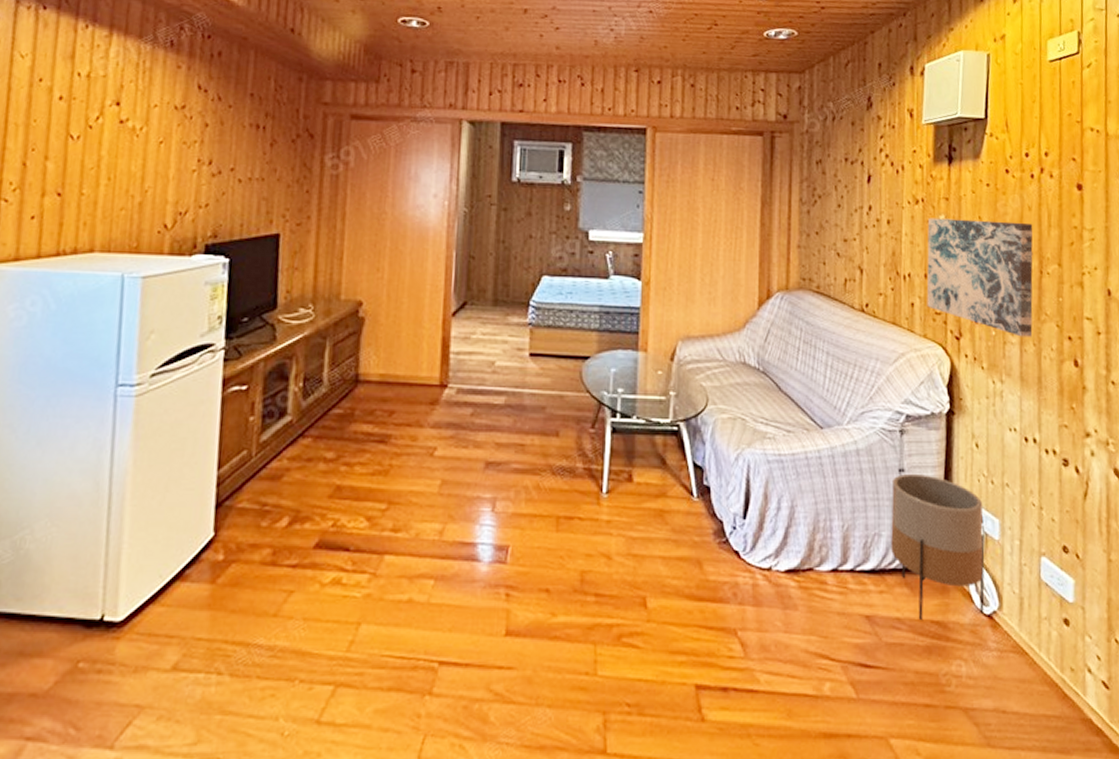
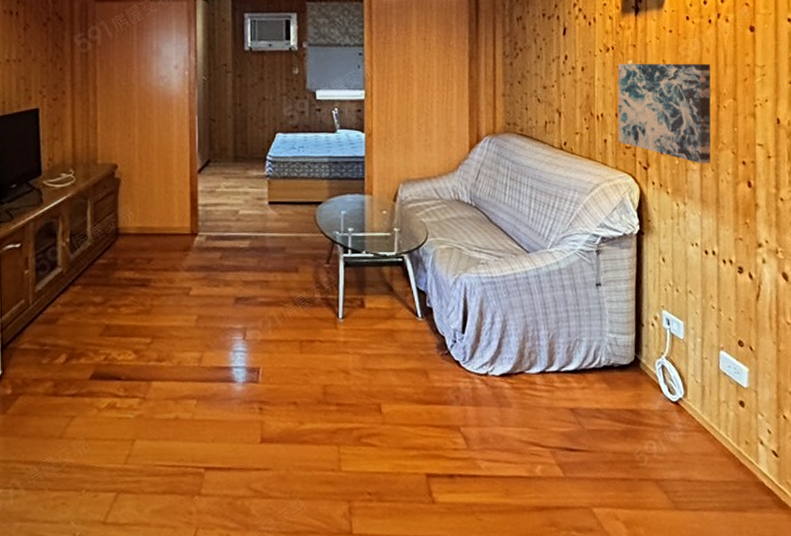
planter: present [890,473,985,621] -> none [590,286,672,410]

